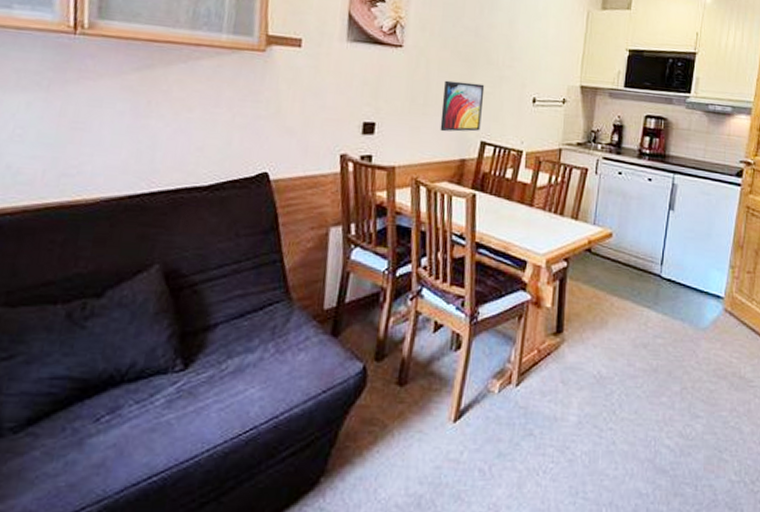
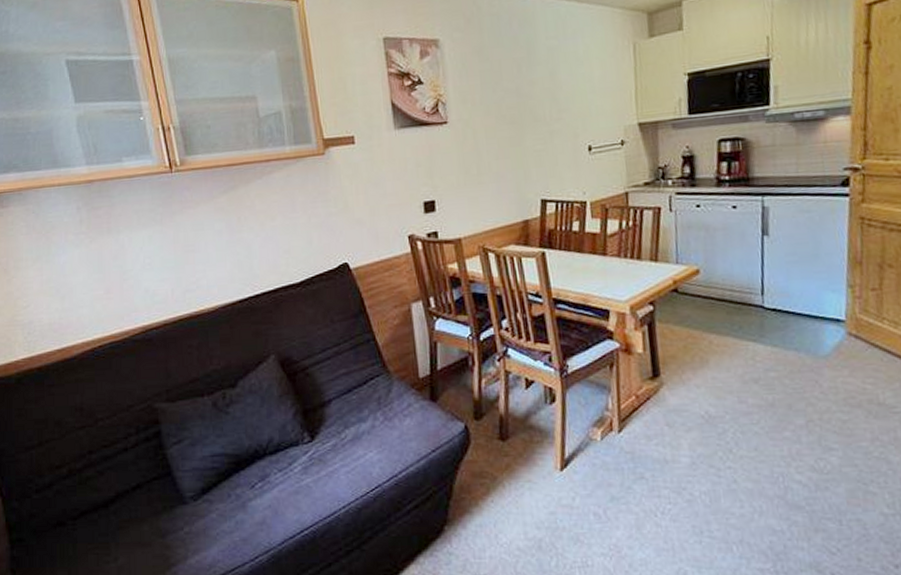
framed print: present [440,80,485,132] -> none [494,143,539,197]

